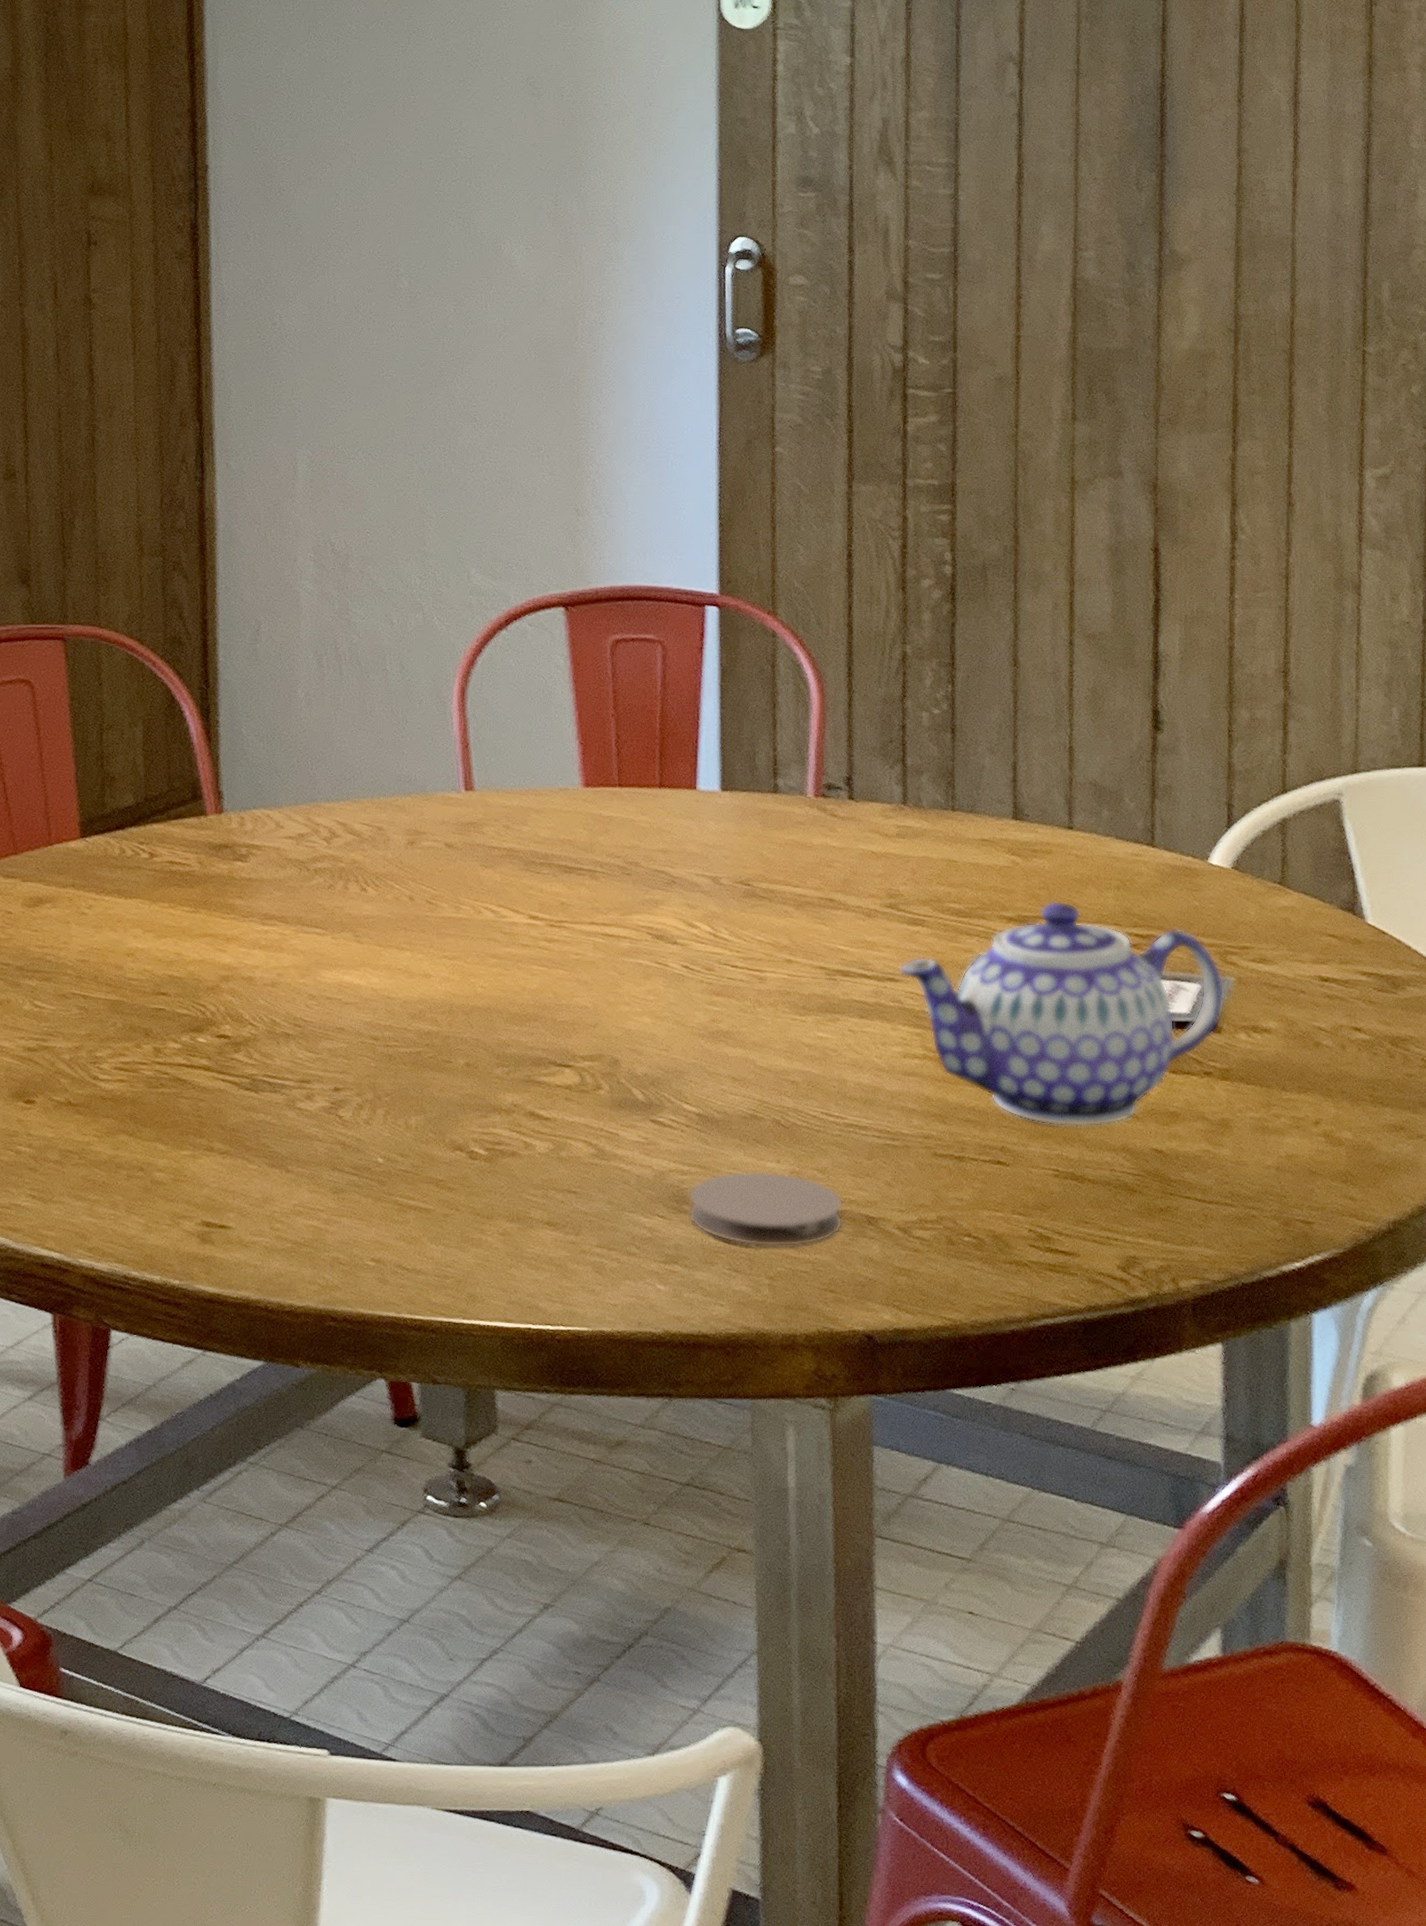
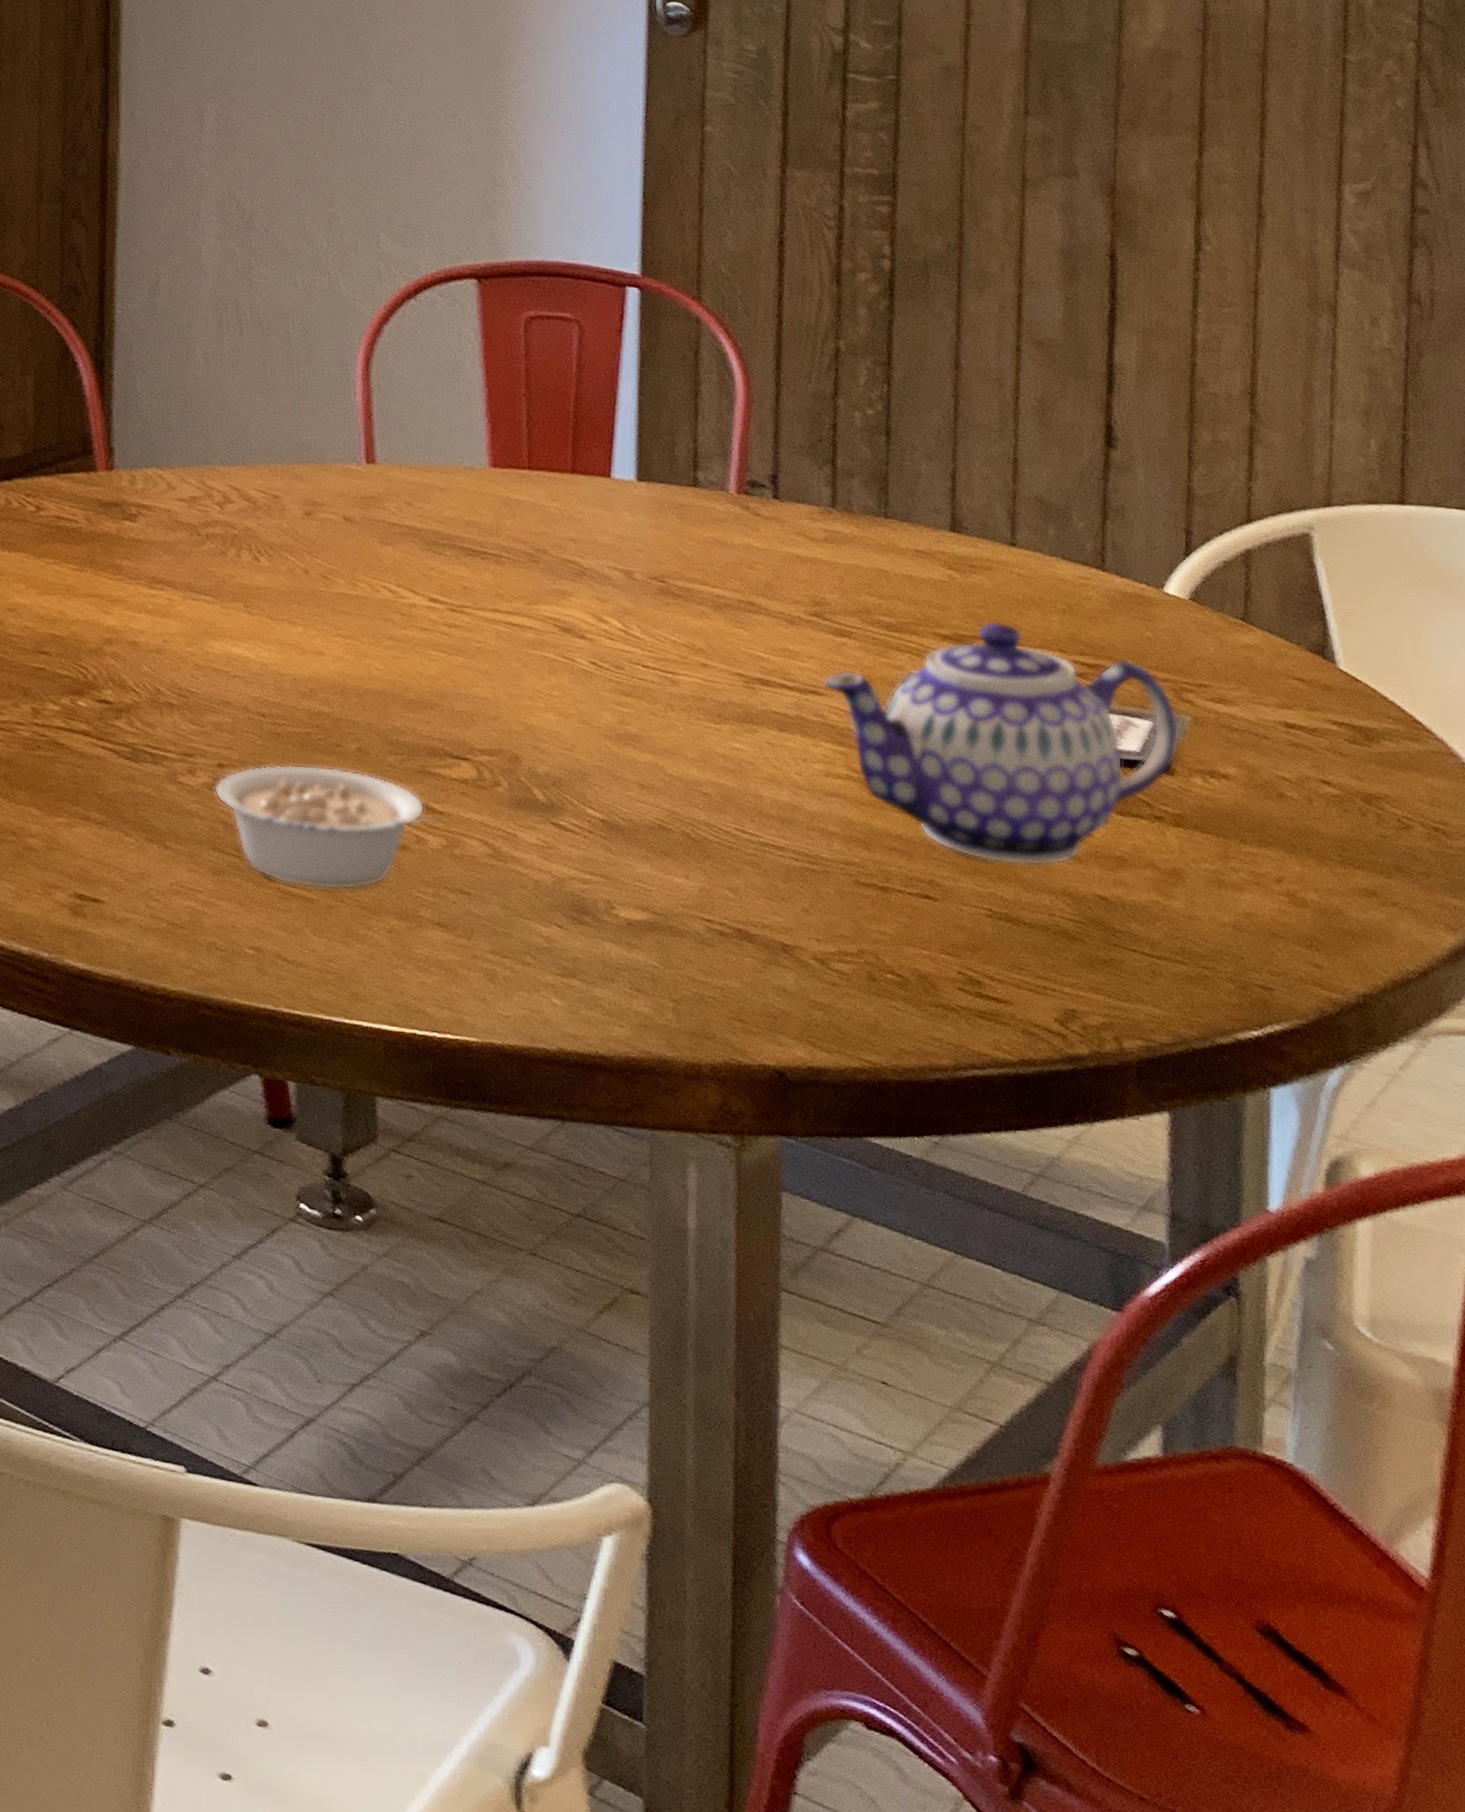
legume: none [331,1083,548,1199] -> present [214,764,442,890]
coaster: present [688,1171,843,1247] -> none [589,884,756,970]

